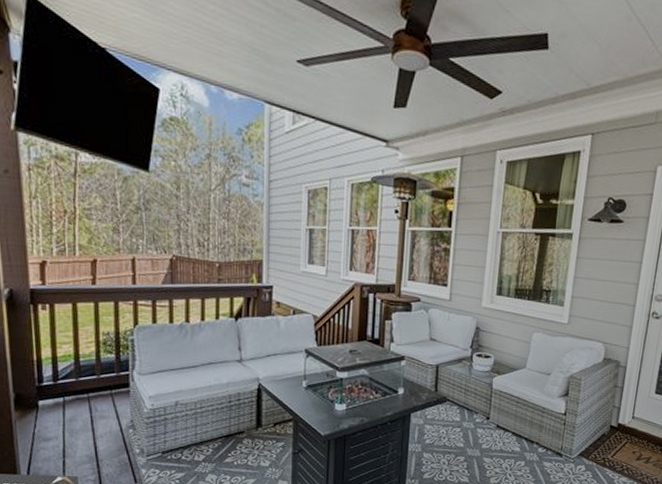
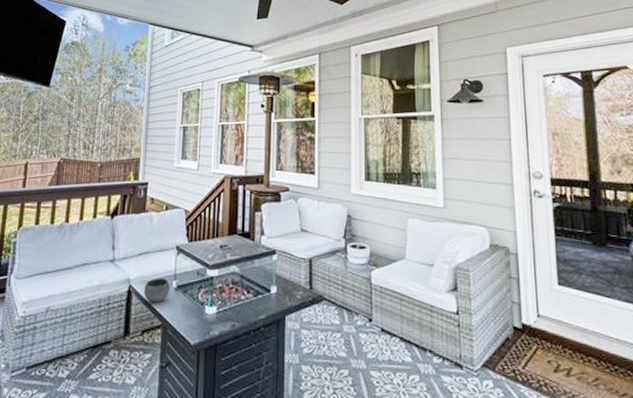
bowl: none [273,378,300,400] -> present [143,278,170,303]

